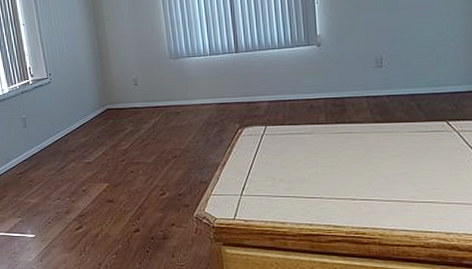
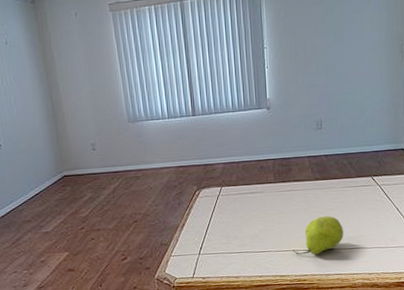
fruit: none [349,163,412,206] -> present [293,216,343,255]

